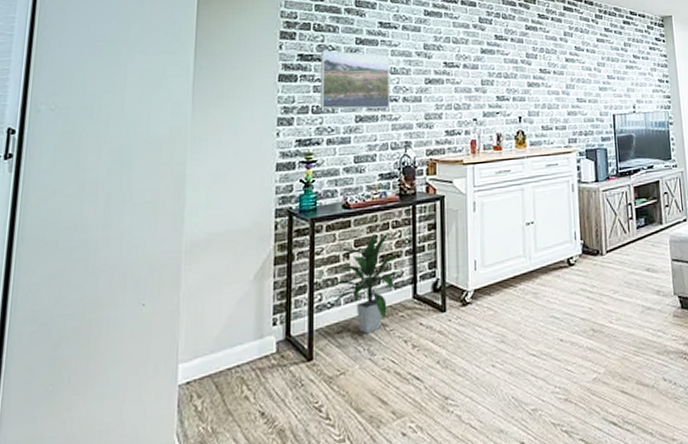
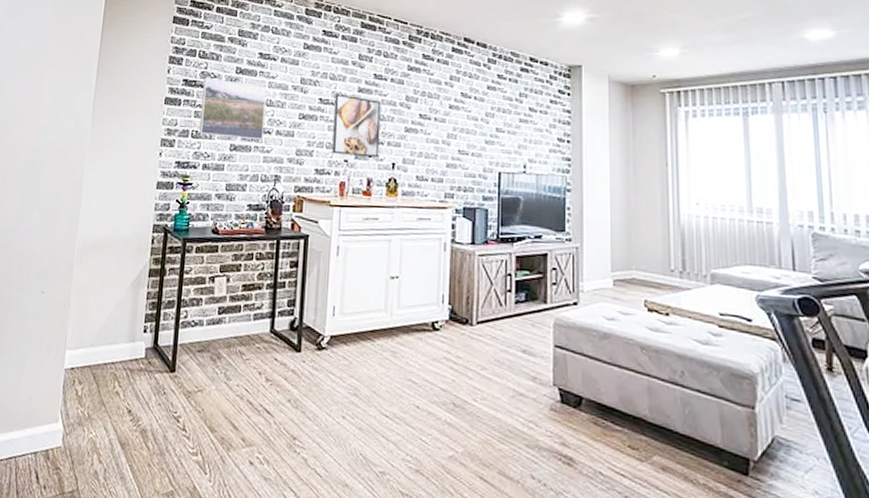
indoor plant: present [330,232,402,334] -> none [195,261,262,358]
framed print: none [459,56,506,115] -> present [332,94,381,158]

